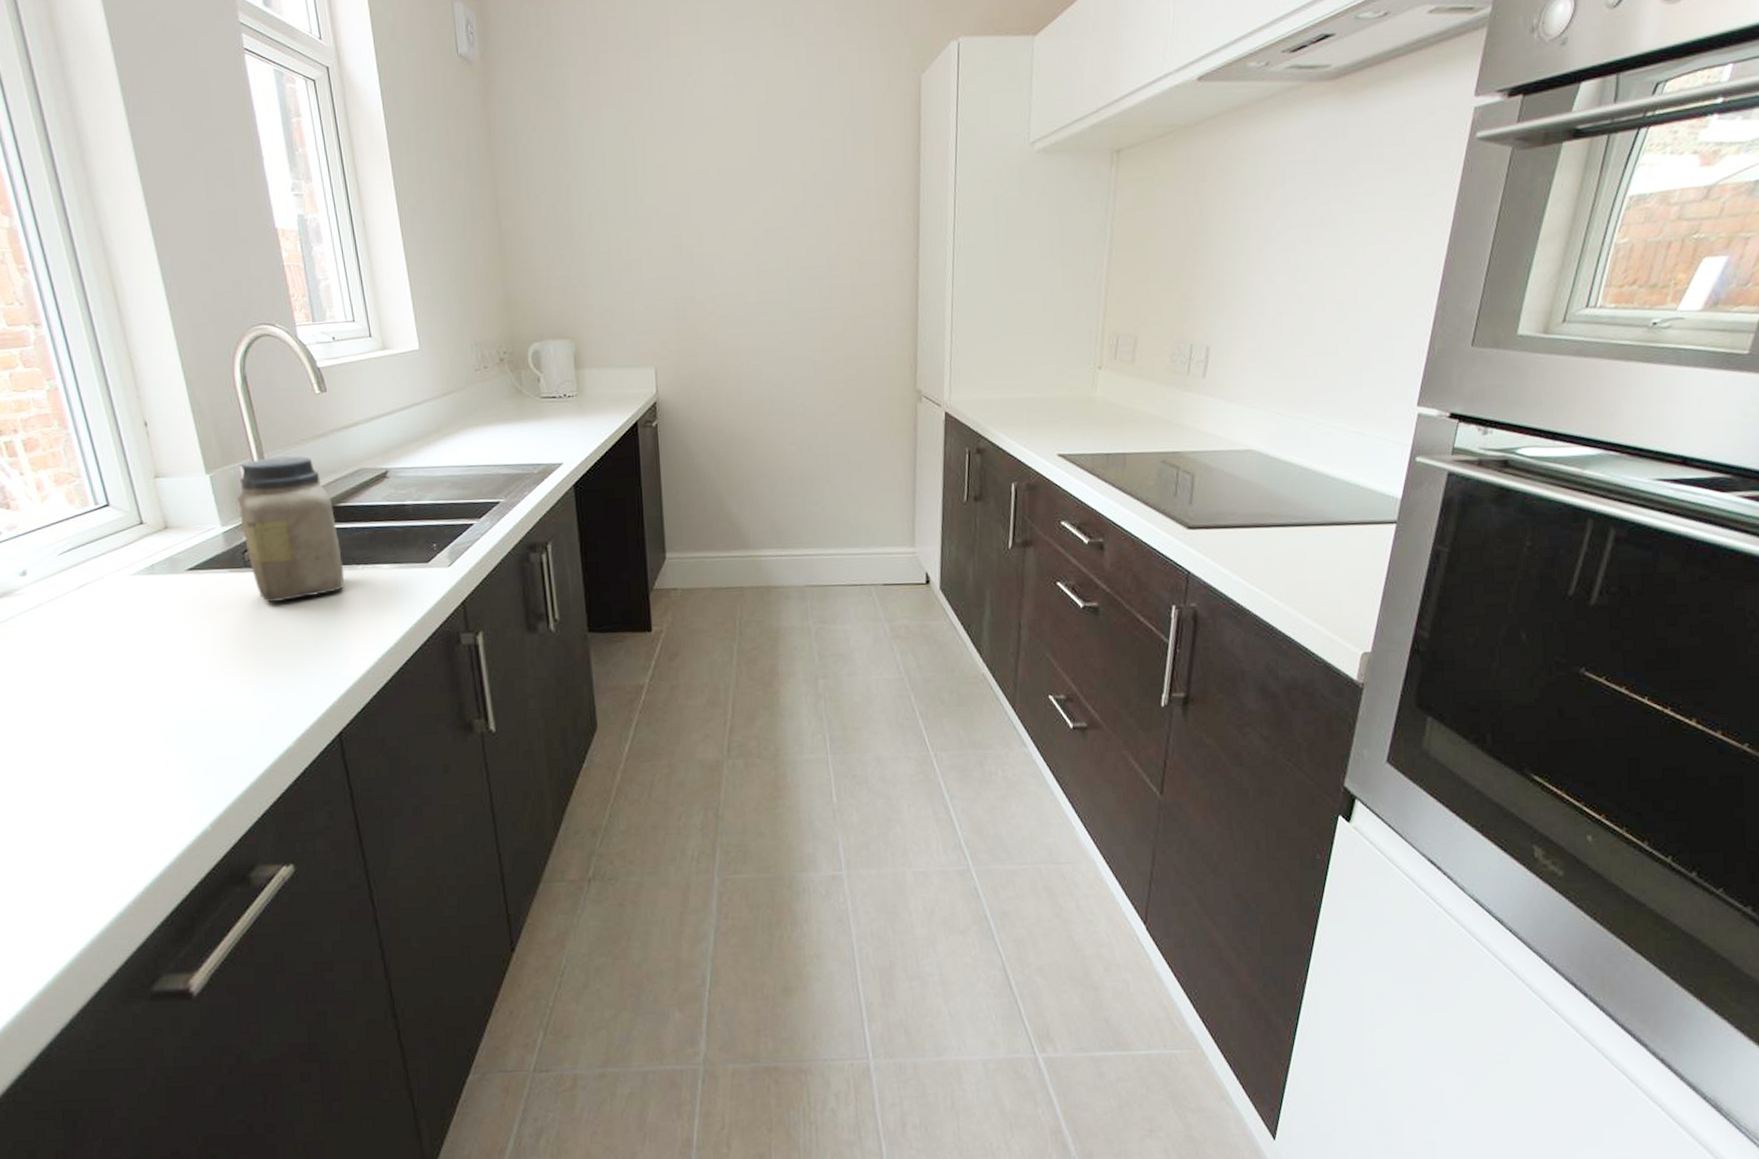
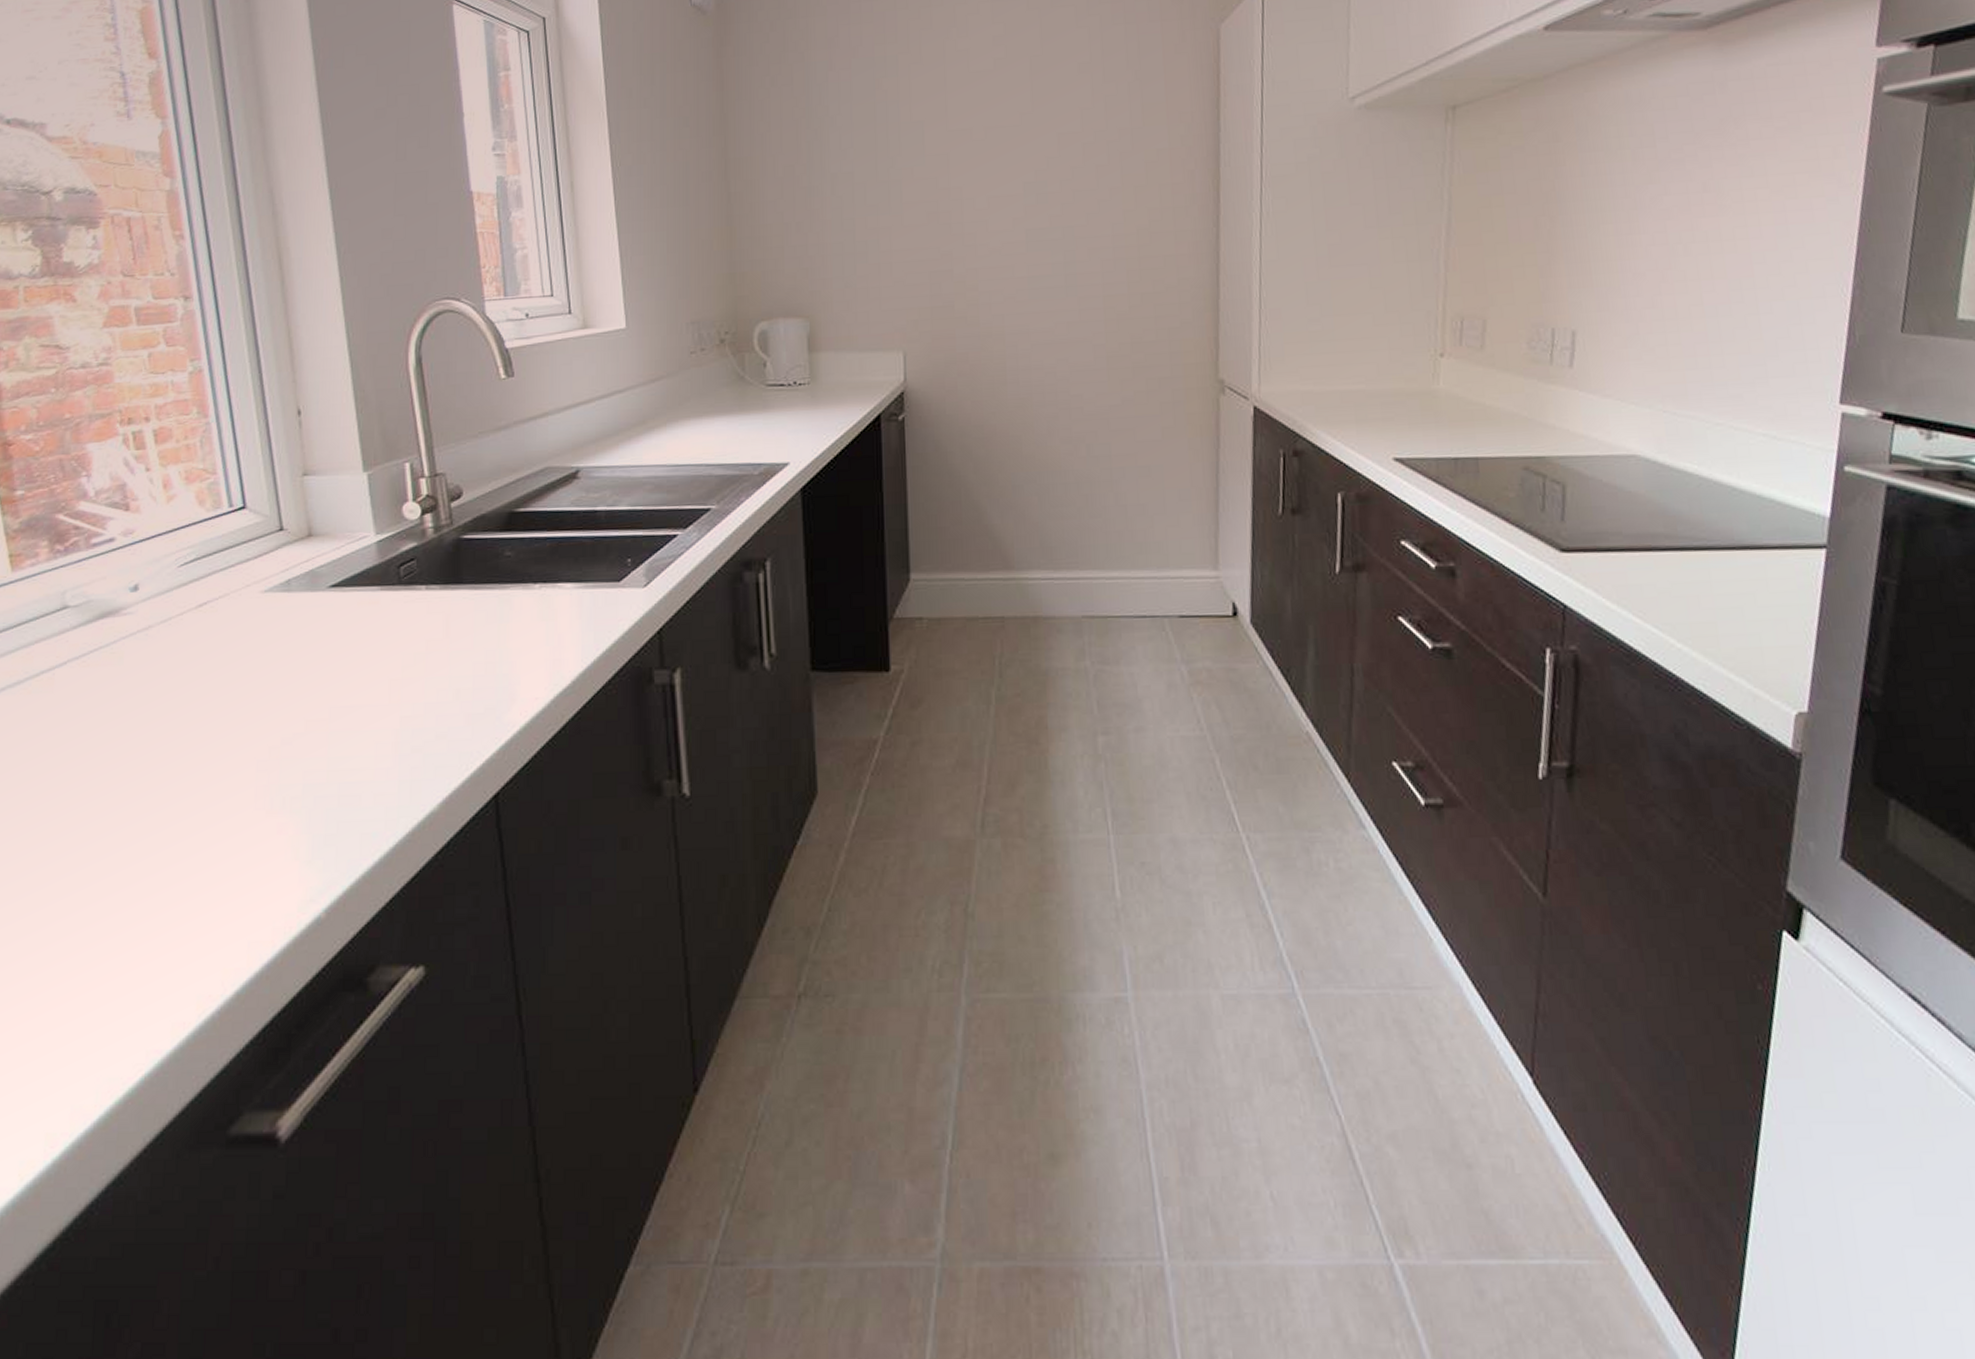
jar: present [236,456,345,603] -> none [396,451,518,629]

